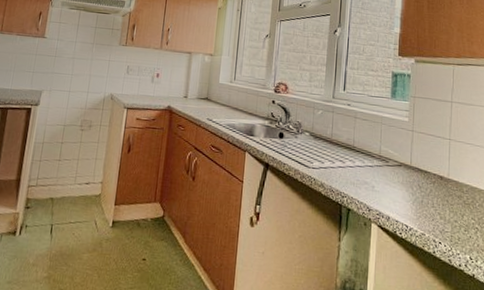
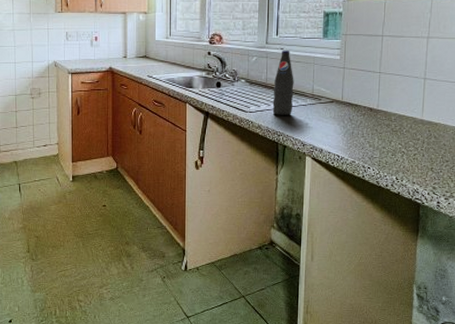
bottle: none [337,107,361,176] -> present [272,51,294,115]

